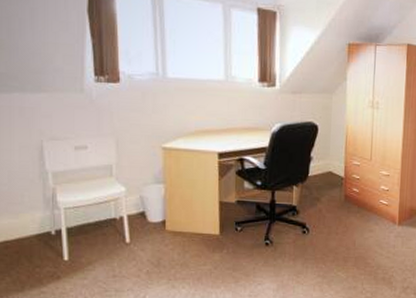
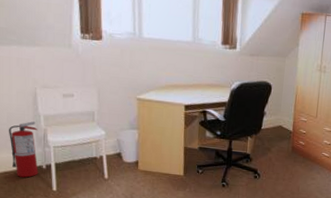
fire extinguisher: none [10,180,46,247] -> present [9,121,39,178]

